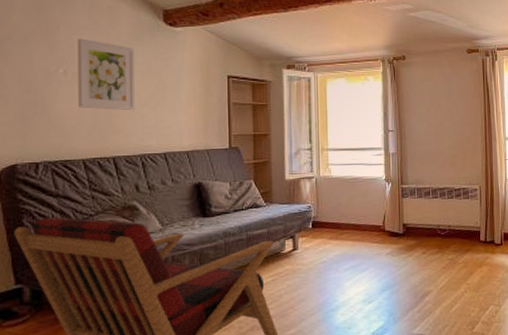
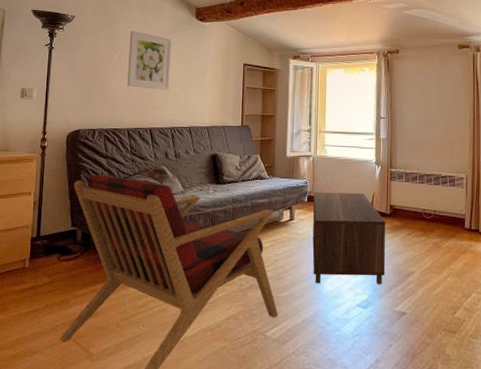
coffee table: none [319,214,400,316] -> present [312,192,385,284]

